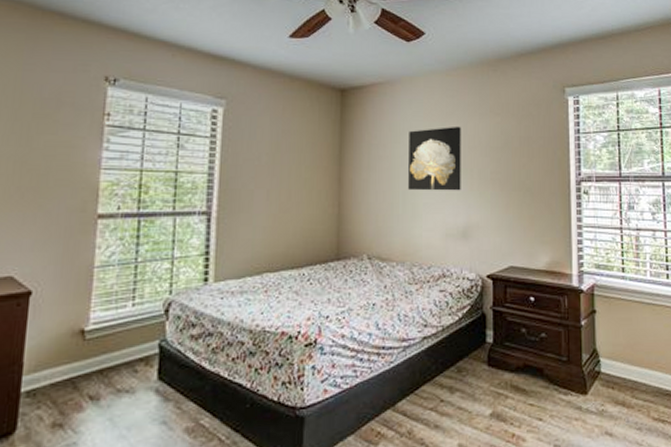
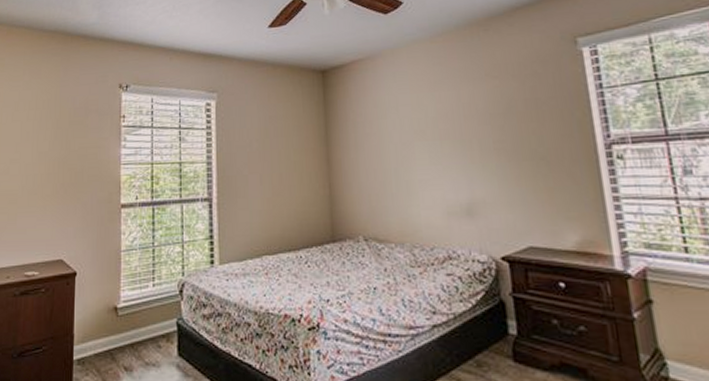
wall art: present [408,126,461,191] -> none [395,94,460,167]

